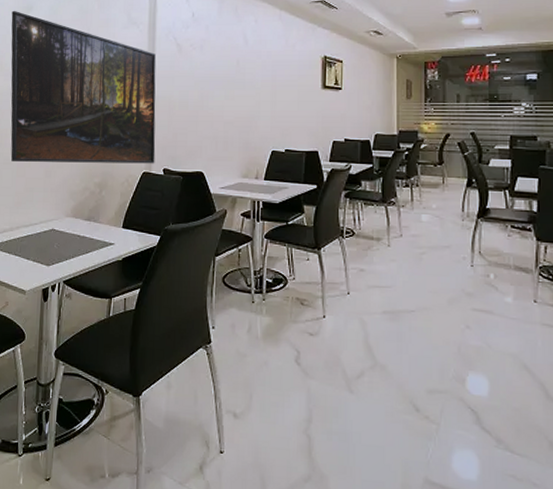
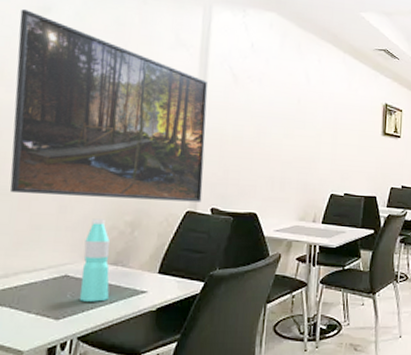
water bottle: none [63,181,85,252] -> present [79,218,110,302]

